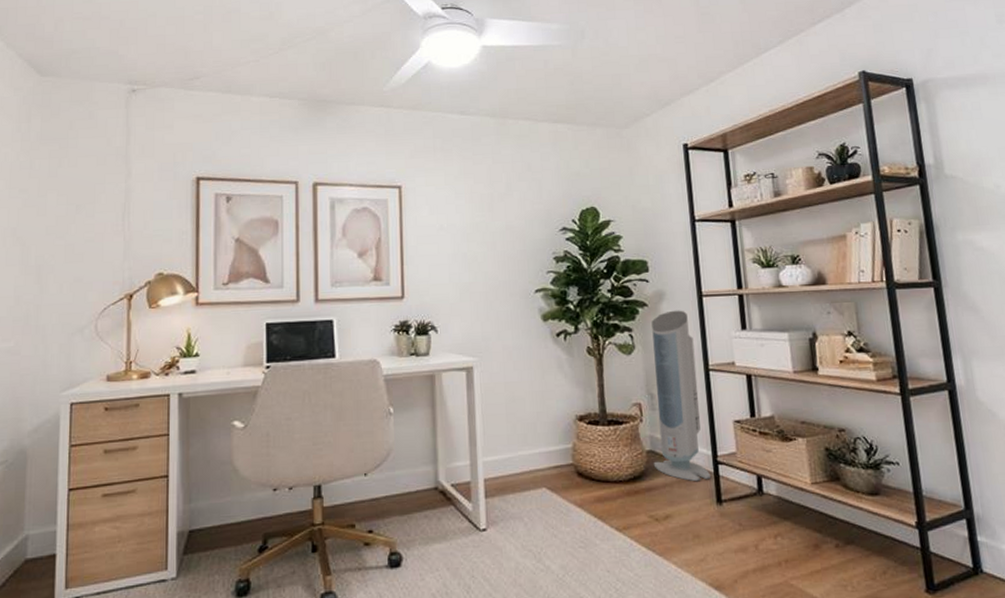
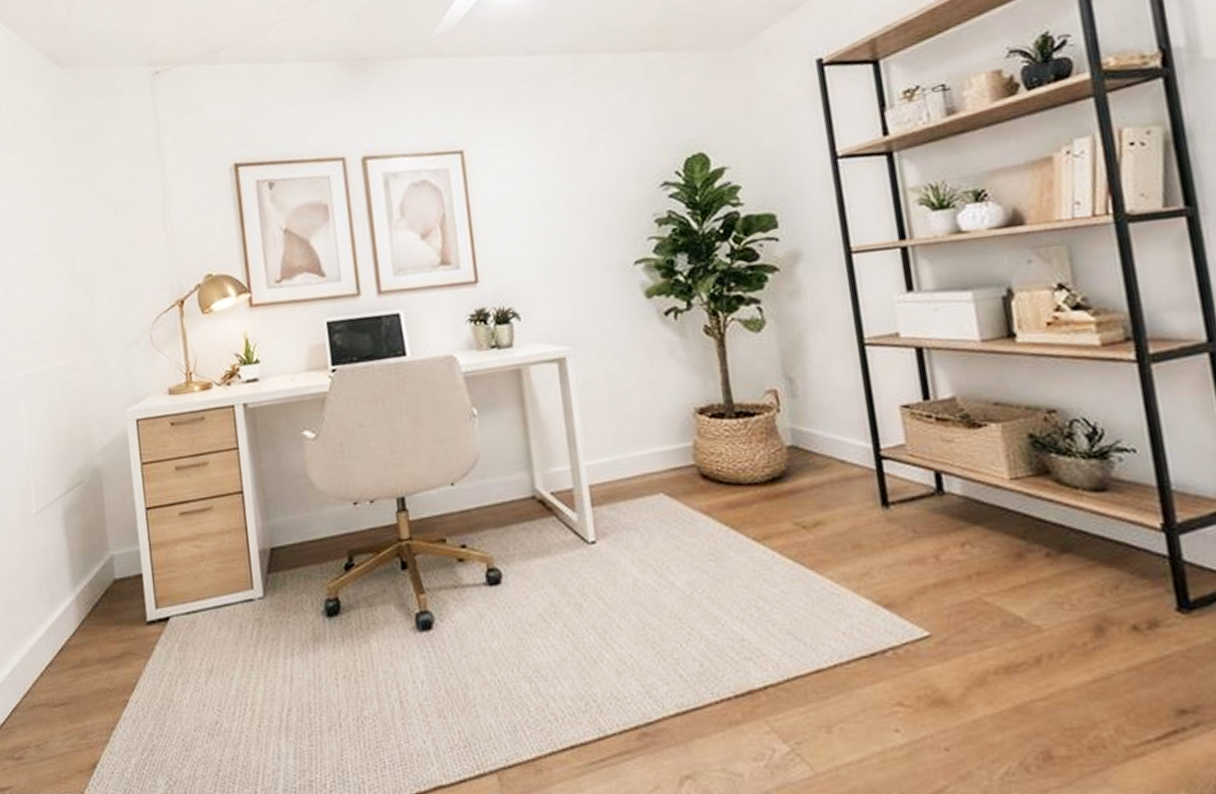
air purifier: present [651,310,712,482] -> none [785,272,874,482]

